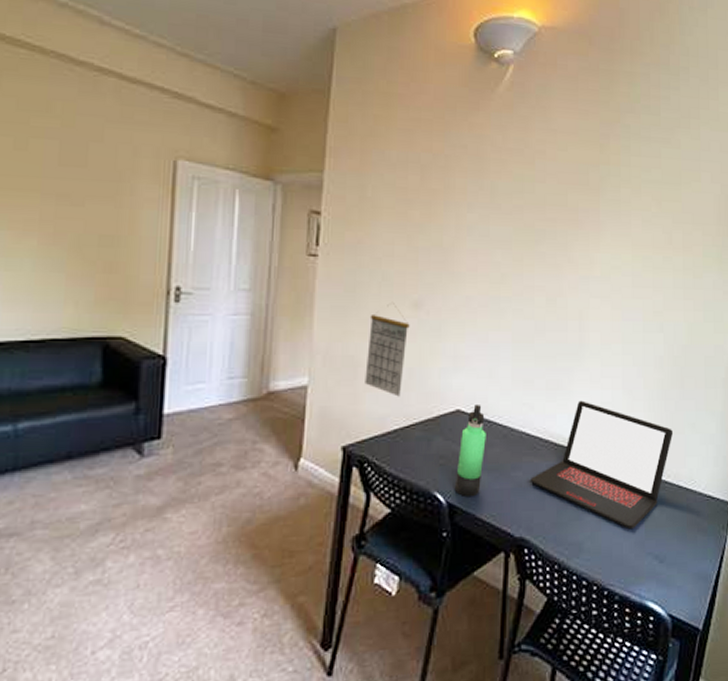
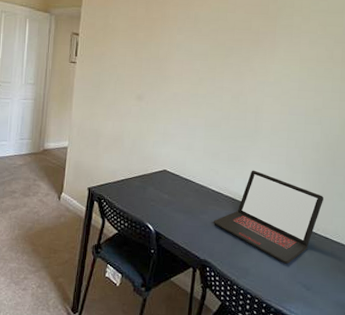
calendar: present [365,303,410,397] -> none [104,96,135,158]
thermos bottle: present [454,403,486,498] -> none [160,167,184,229]

